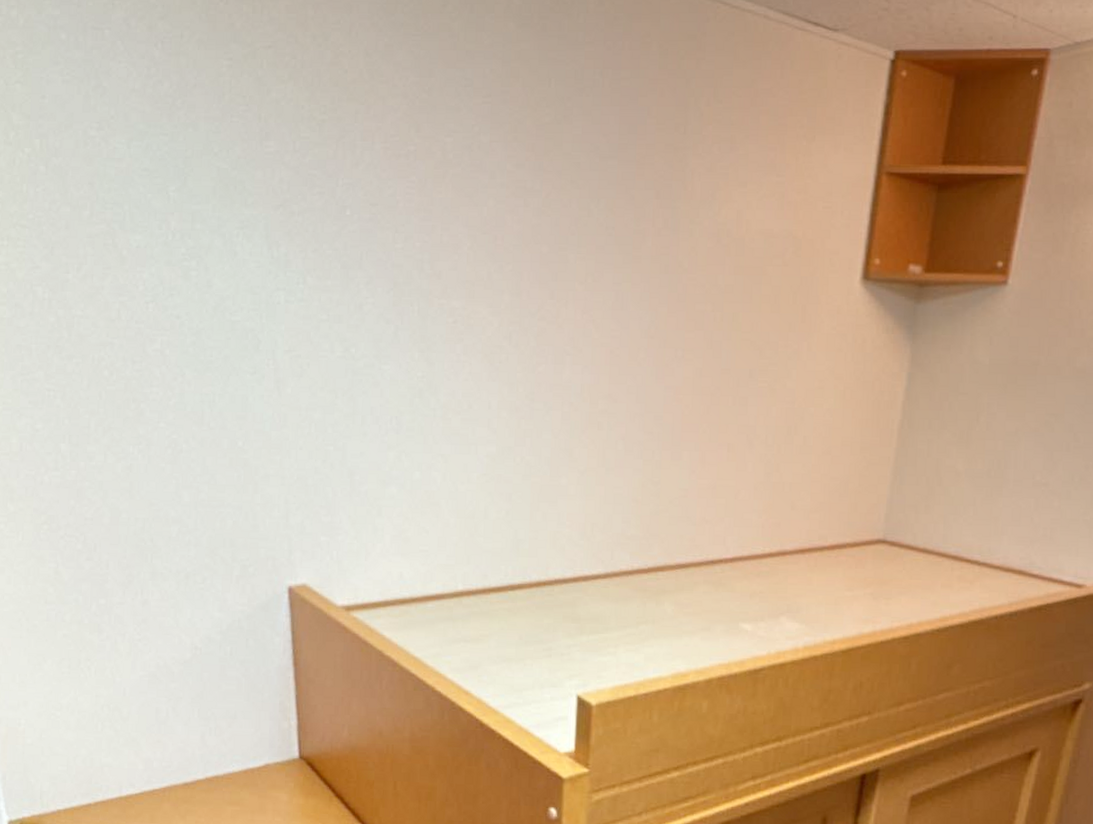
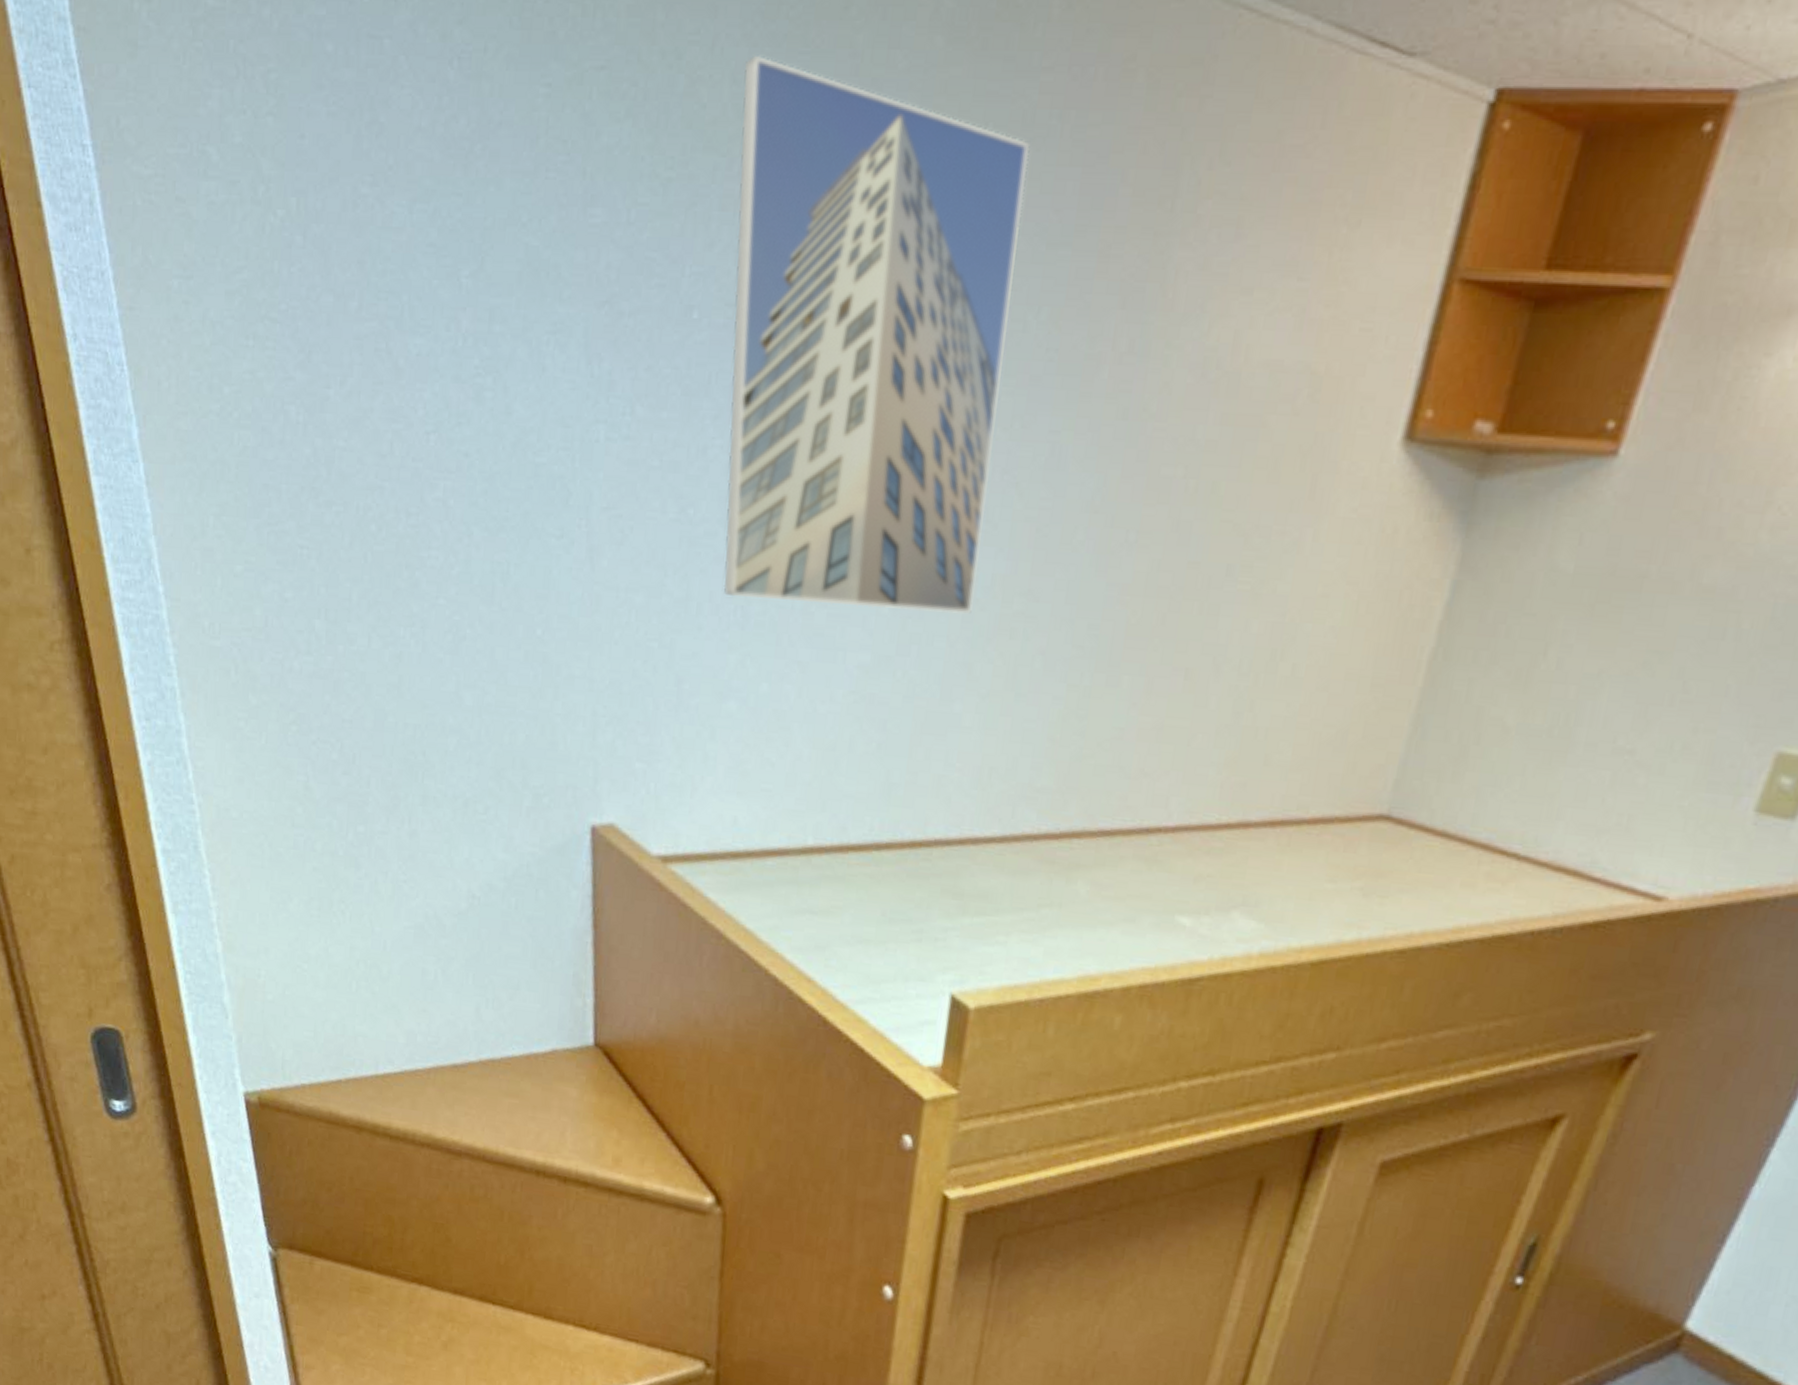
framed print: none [373,37,582,413] -> present [723,54,1031,614]

